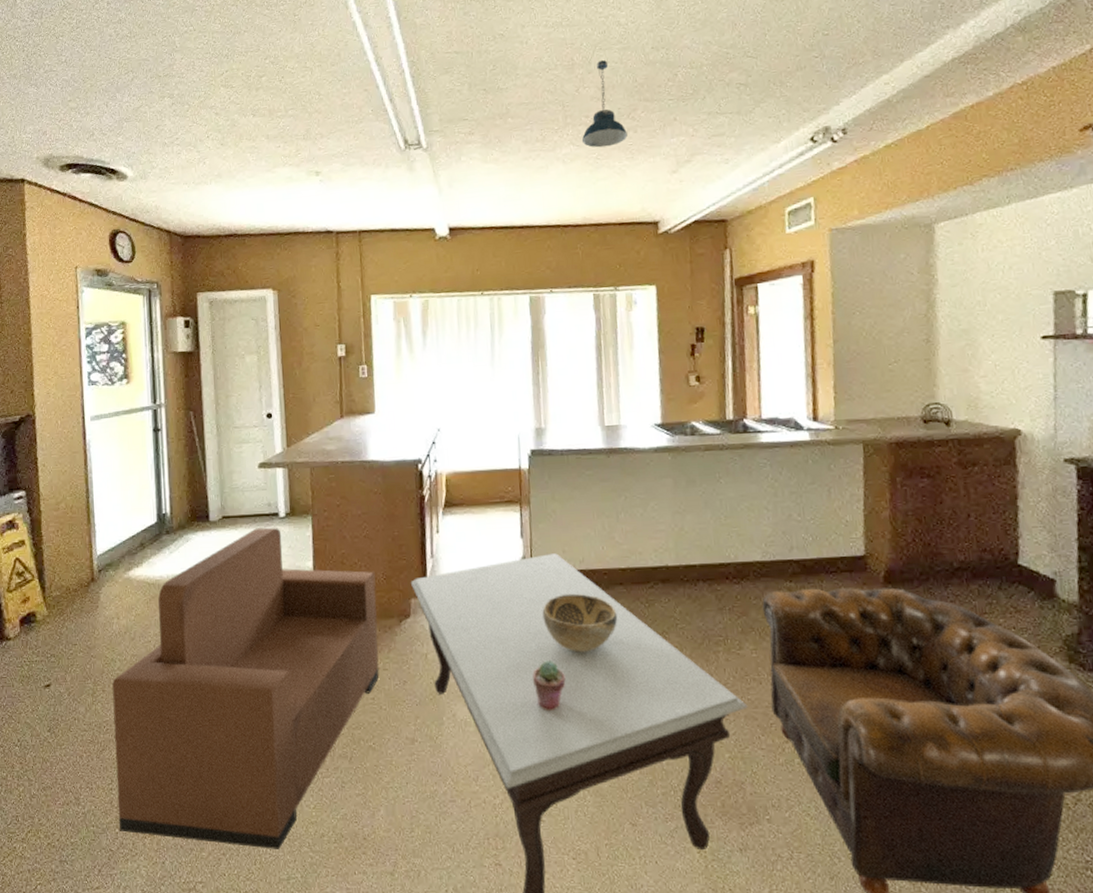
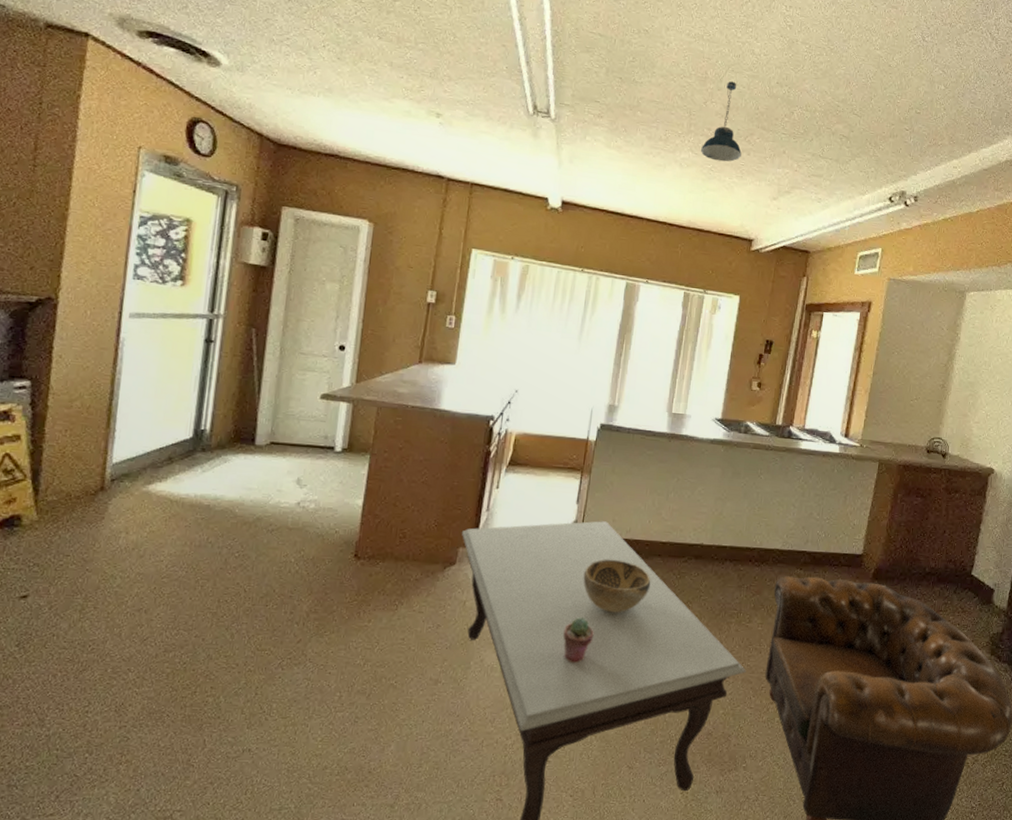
armchair: present [112,527,380,849] -> none [89,459,427,780]

